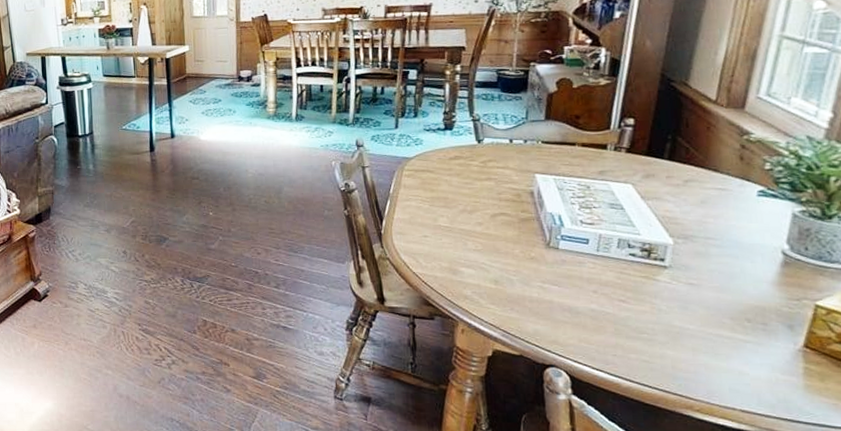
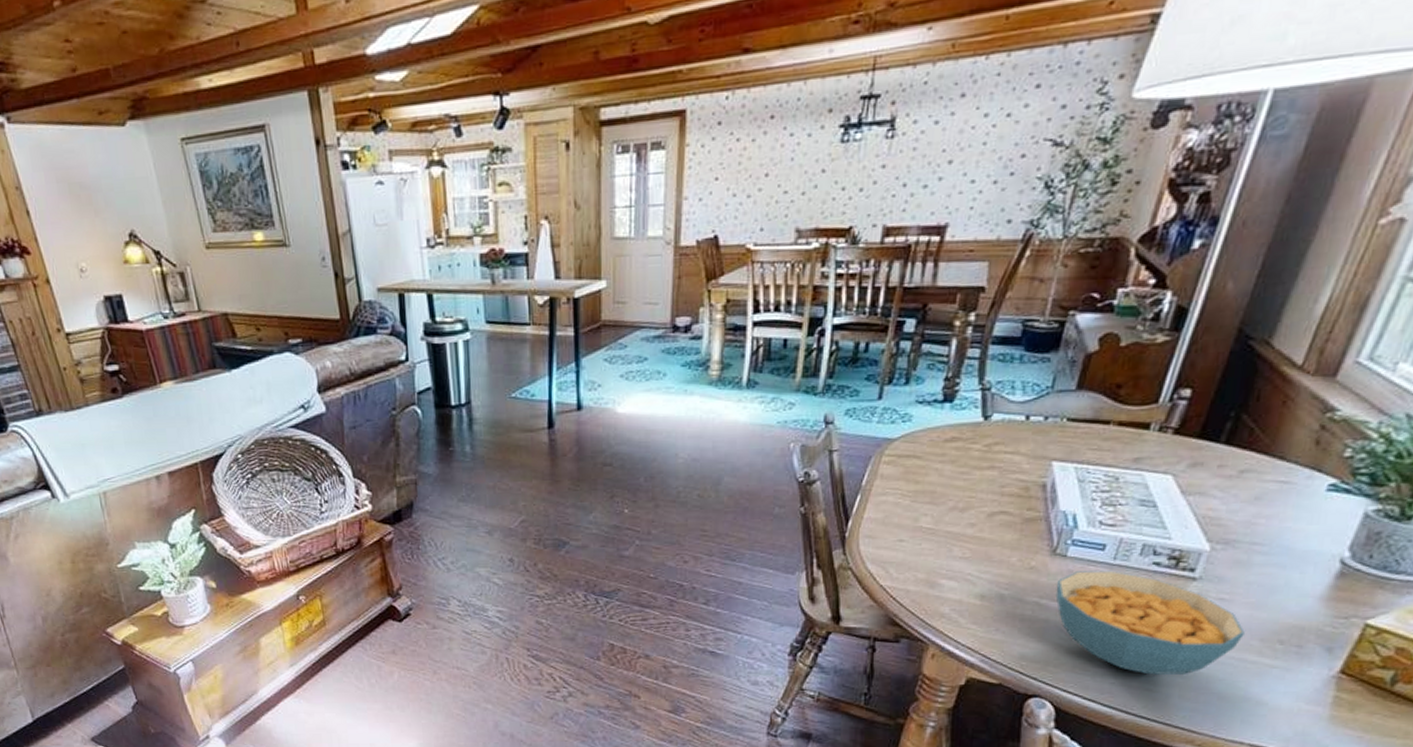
cereal bowl: none [554,260,716,349] -> present [1055,570,1245,676]

